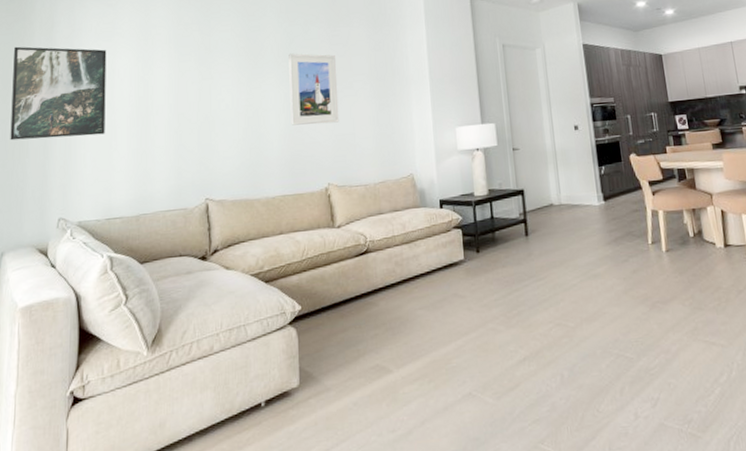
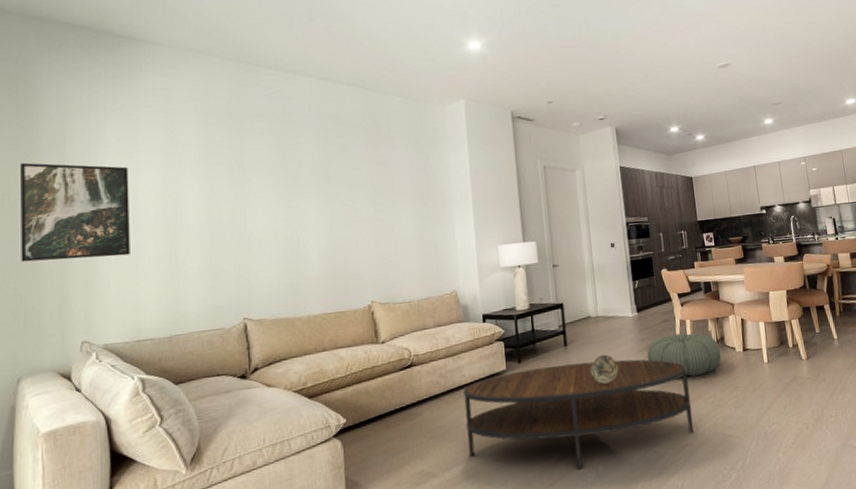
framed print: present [289,53,339,126] -> none [328,172,382,245]
coffee table: none [420,252,671,374] -> present [463,359,695,470]
decorative bowl: none [553,245,585,279] -> present [590,354,619,384]
pouf: none [615,225,700,275] -> present [647,333,721,377]

